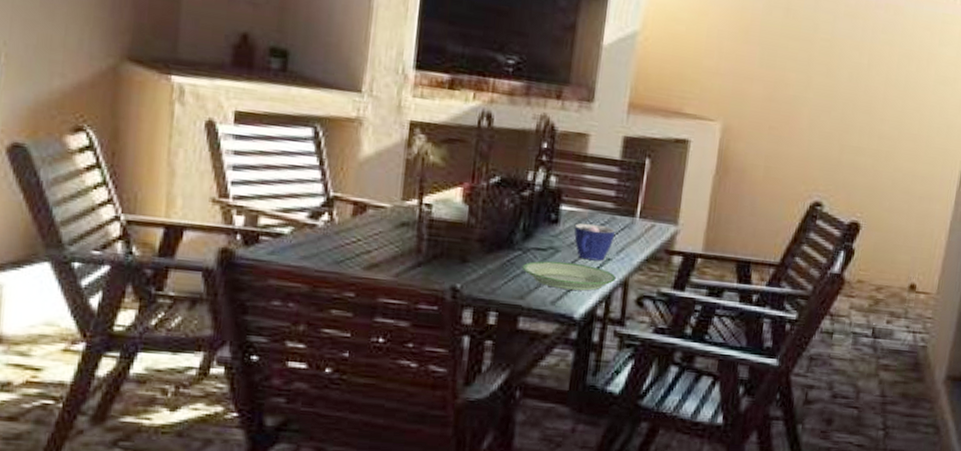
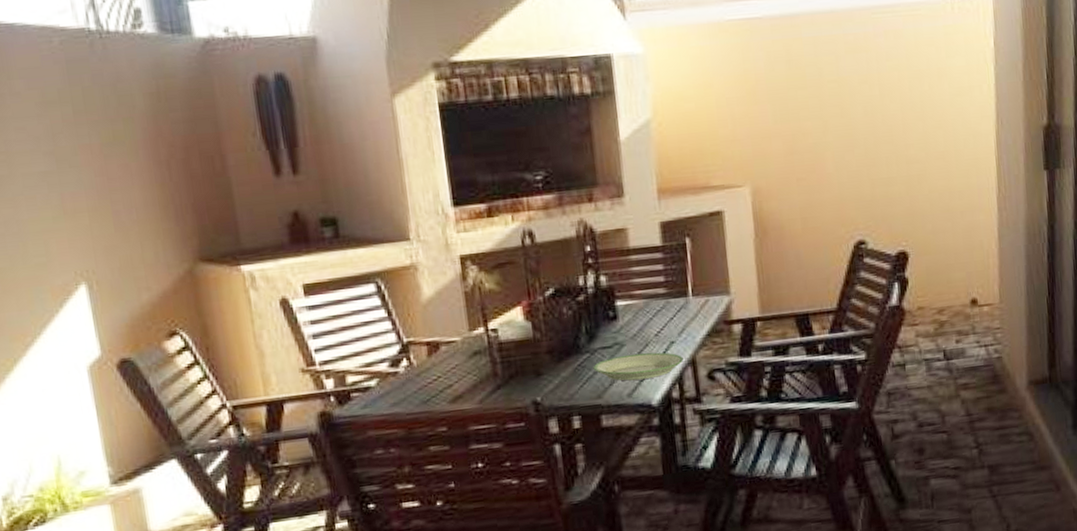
cup: present [574,223,616,261] -> none [633,311,673,348]

